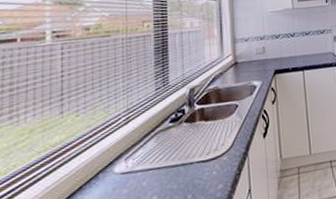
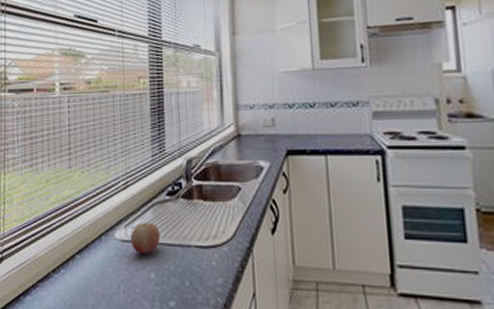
fruit: none [131,149,163,182] -> present [130,222,161,254]

